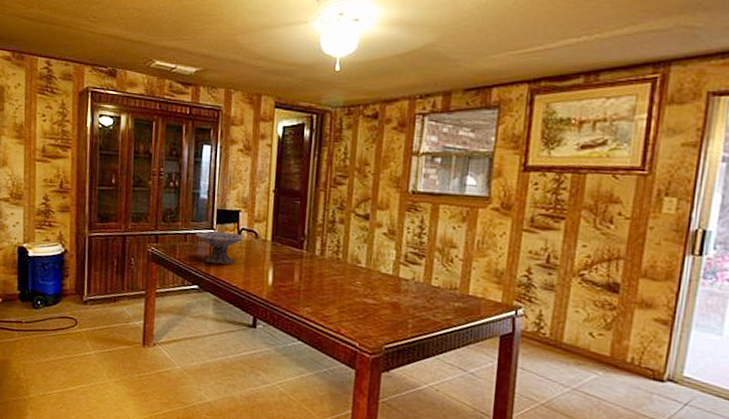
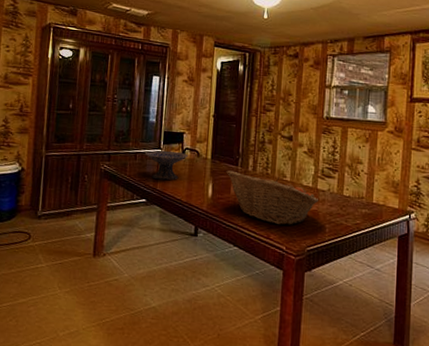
fruit basket: none [289,254,401,319] -> present [226,170,319,225]

